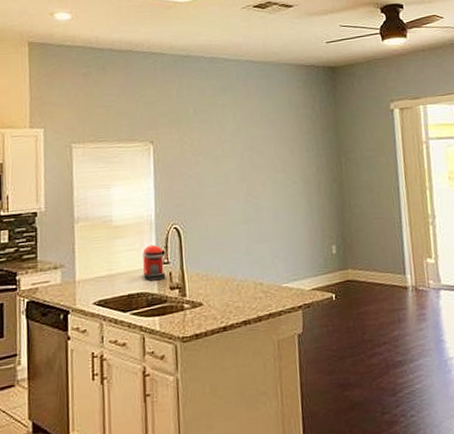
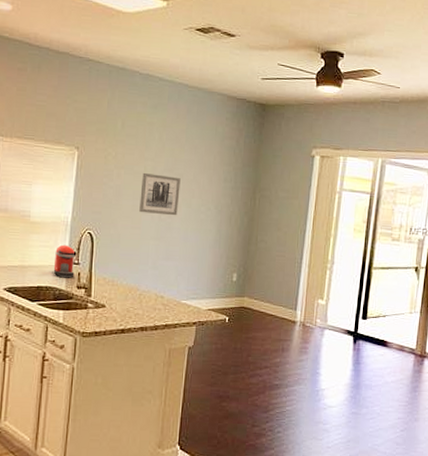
wall art: none [222,154,264,198] -> present [139,172,181,216]

